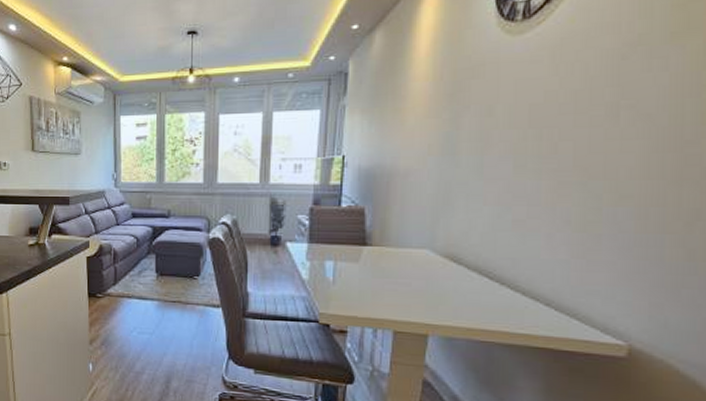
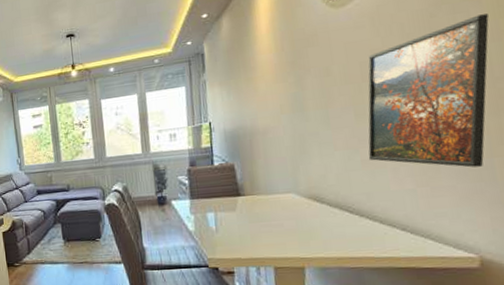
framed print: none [521,63,690,243] -> present [368,14,489,168]

